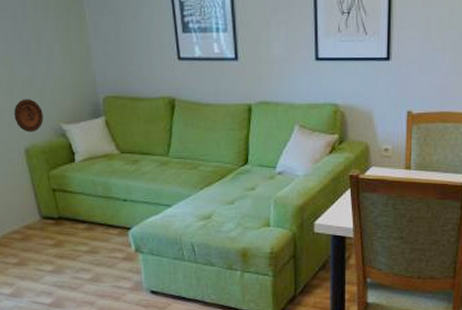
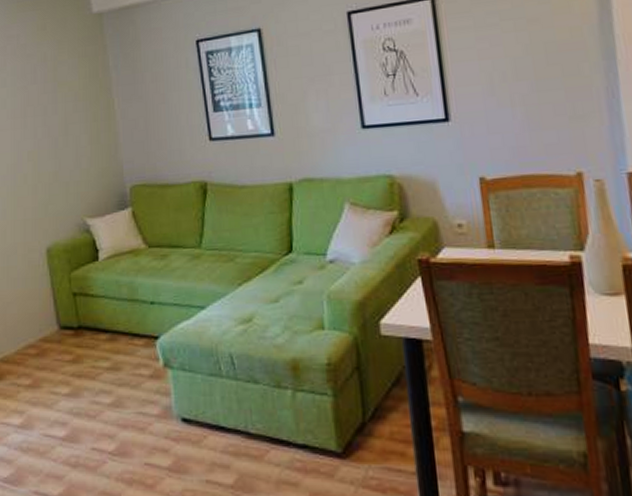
decorative plate: present [14,99,44,132] -> none [38,194,67,230]

